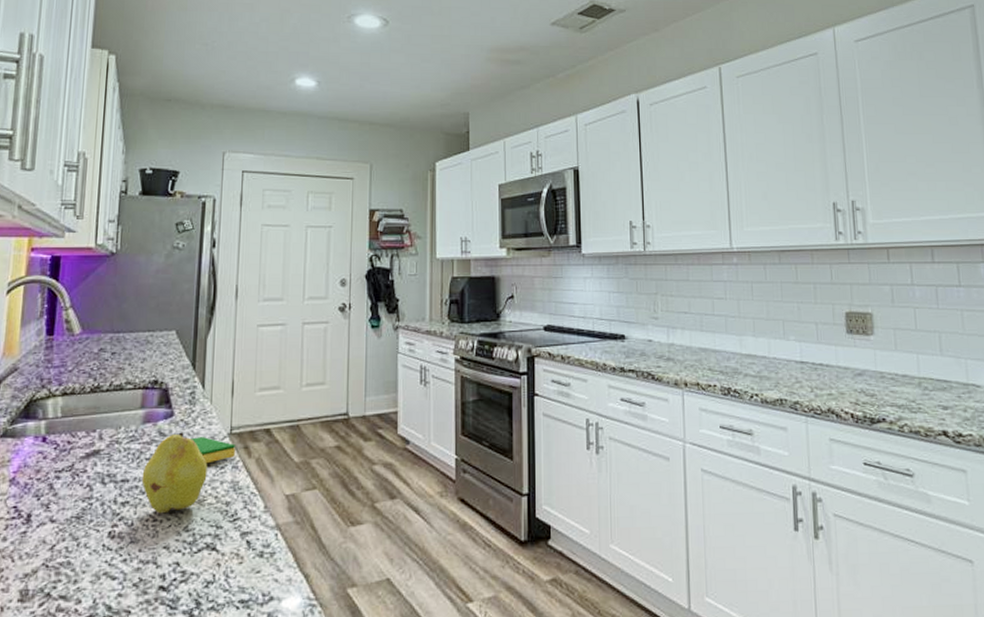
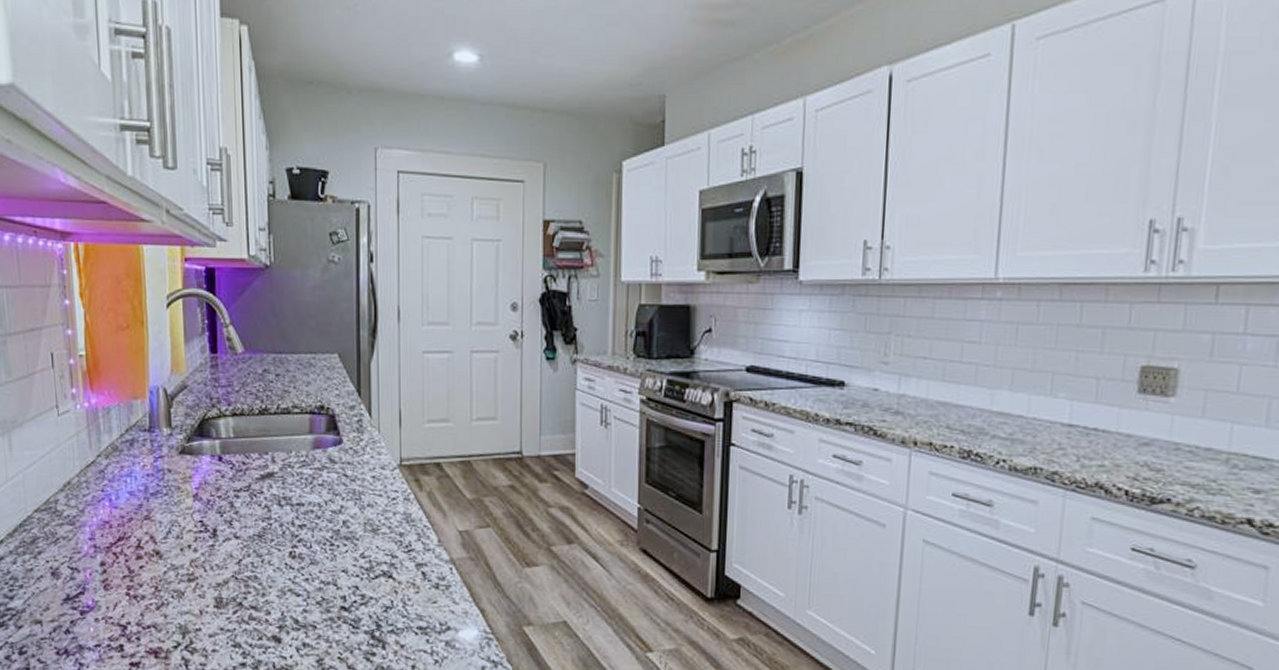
fruit: present [141,432,208,514] -> none [316,460,380,539]
dish sponge: present [191,437,236,464] -> none [361,466,407,494]

